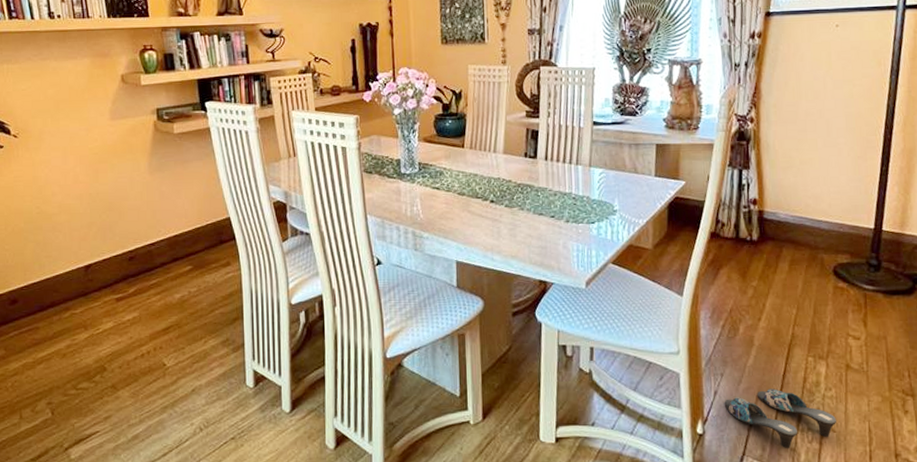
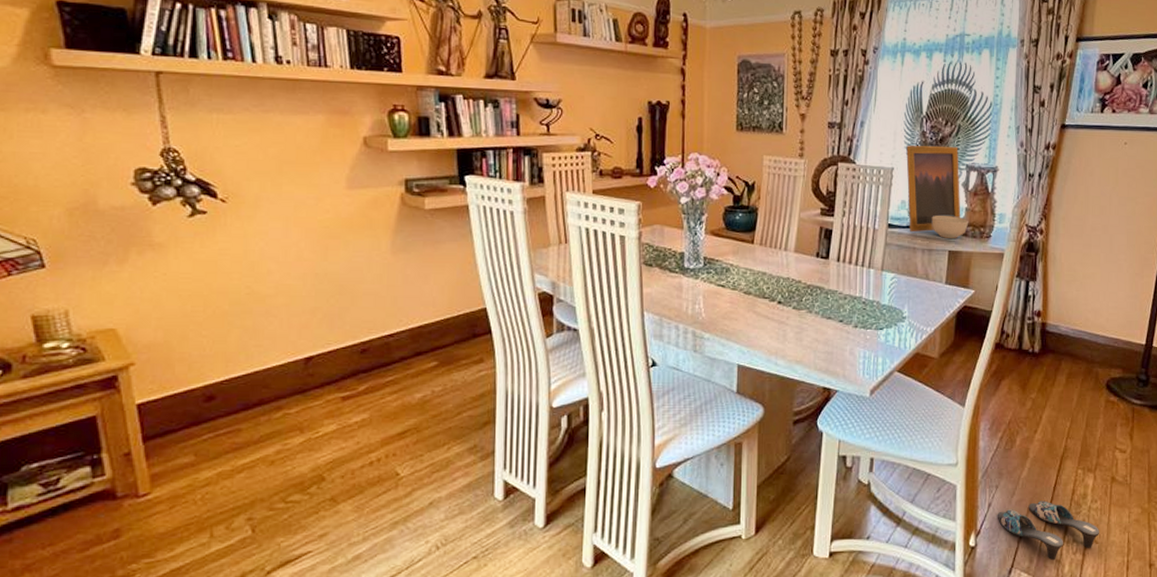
picture frame: none [606,42,666,129] -> present [906,145,961,233]
bowl: none [636,109,675,133] -> present [931,214,969,240]

